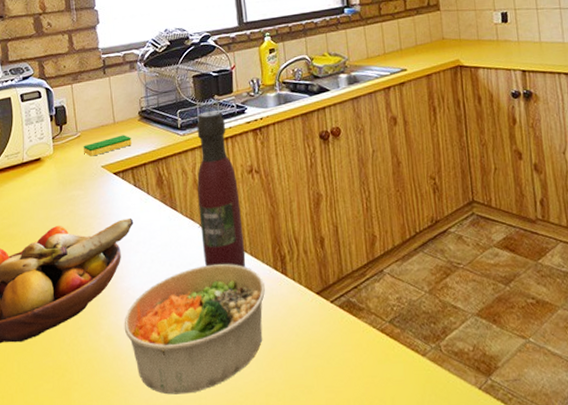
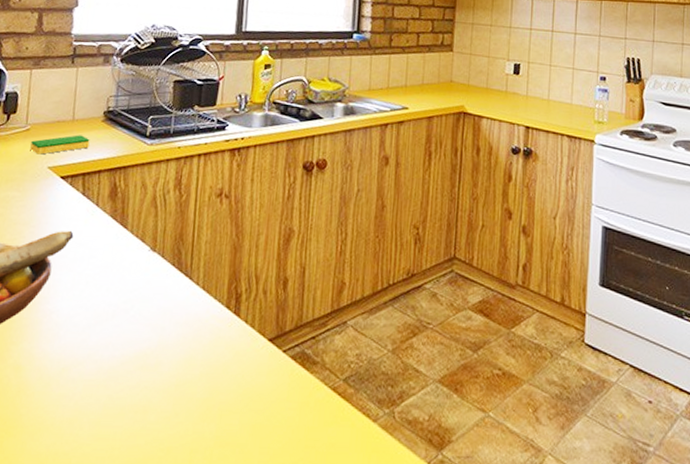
bowl: present [124,264,265,395] -> none [37,295,212,442]
wine bottle: present [197,110,246,267] -> none [148,122,203,301]

